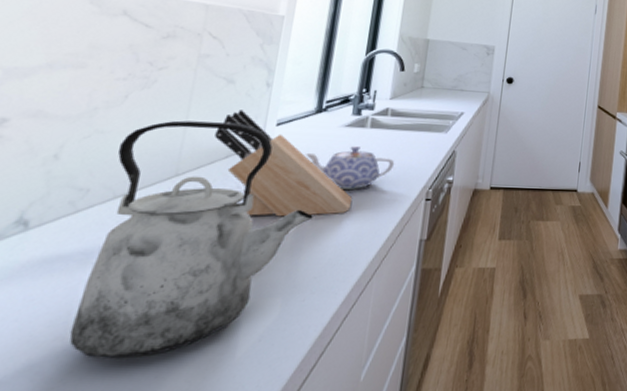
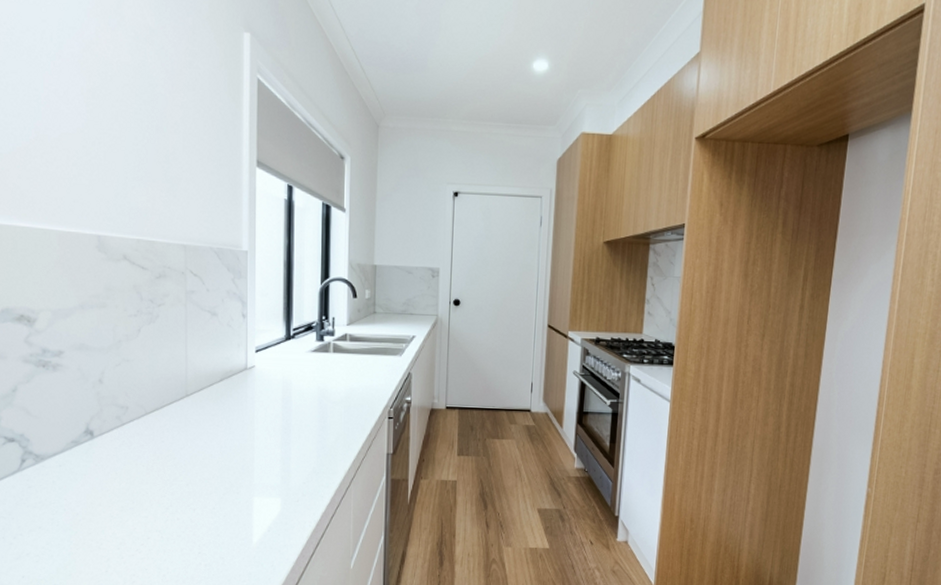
kettle: present [69,120,313,359] -> none [136,349,296,538]
knife block: present [214,110,353,217] -> none [209,339,326,431]
teapot: present [304,146,395,189] -> none [281,370,358,408]

